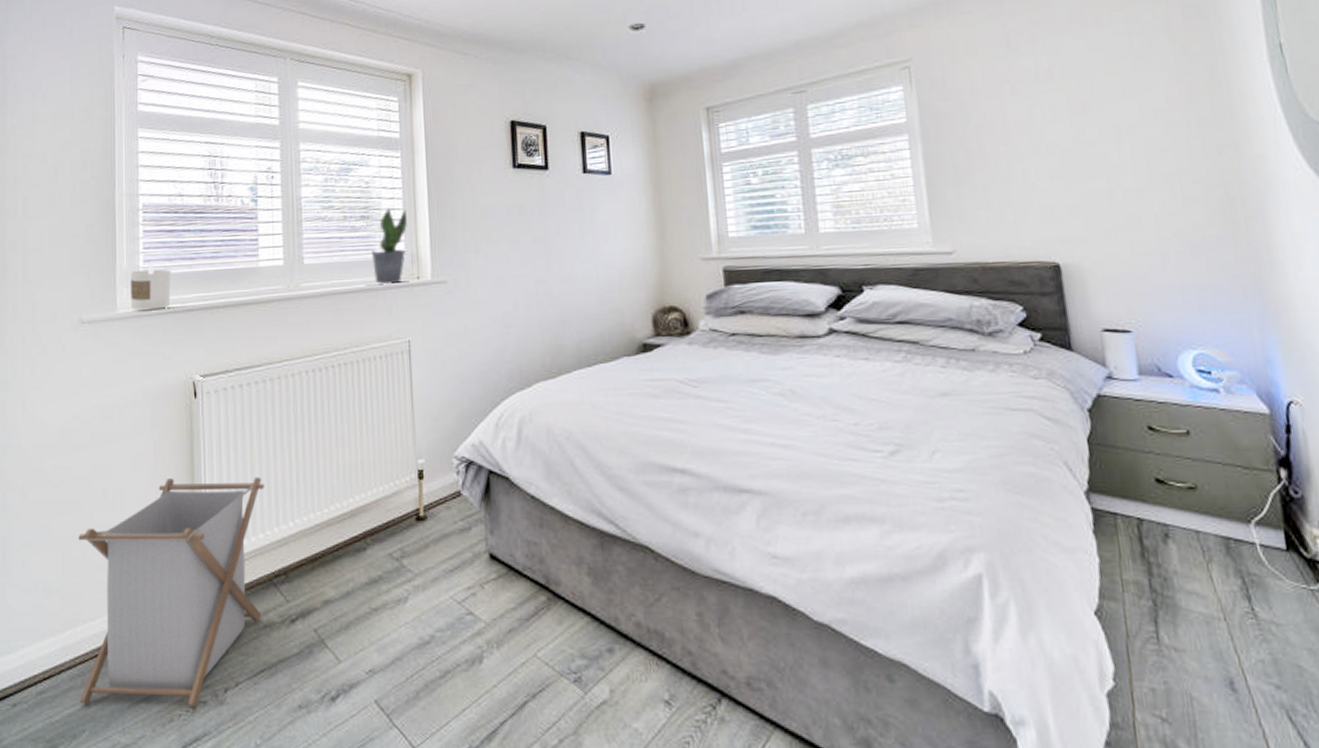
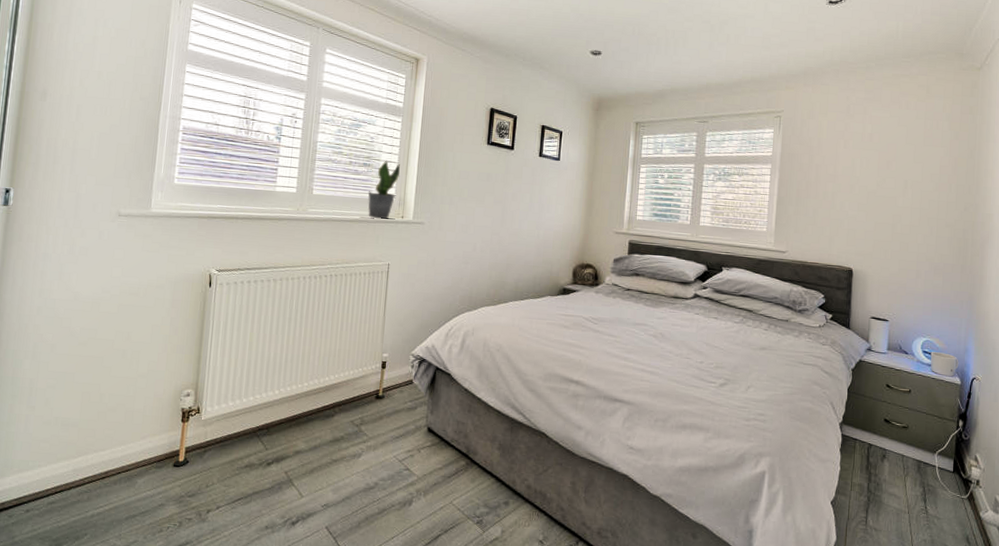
laundry basket: present [78,477,265,707] -> none [85,347,260,522]
candle: present [130,265,172,311] -> none [164,177,202,214]
mug: none [1209,369,1261,405] -> present [930,352,959,377]

